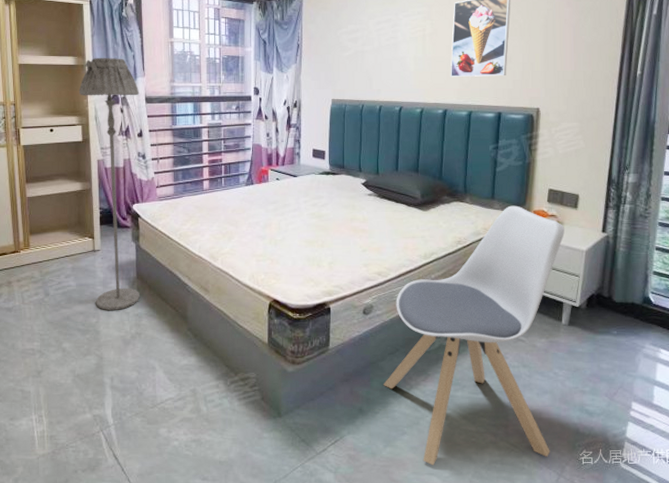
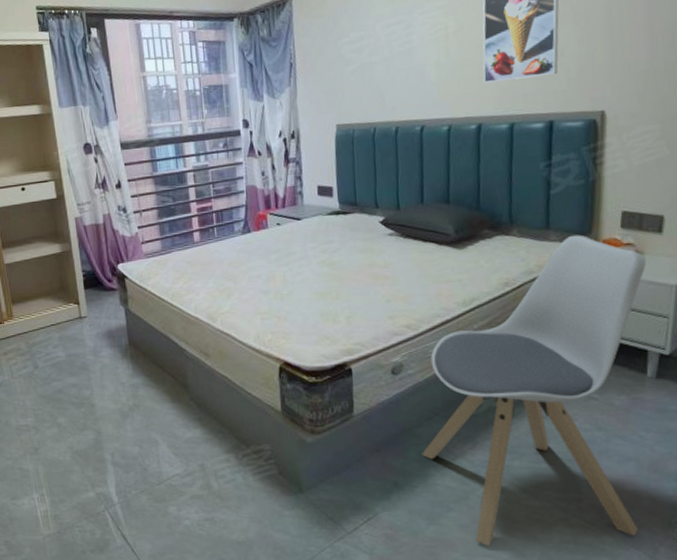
floor lamp: present [79,58,141,310] -> none [48,101,135,381]

